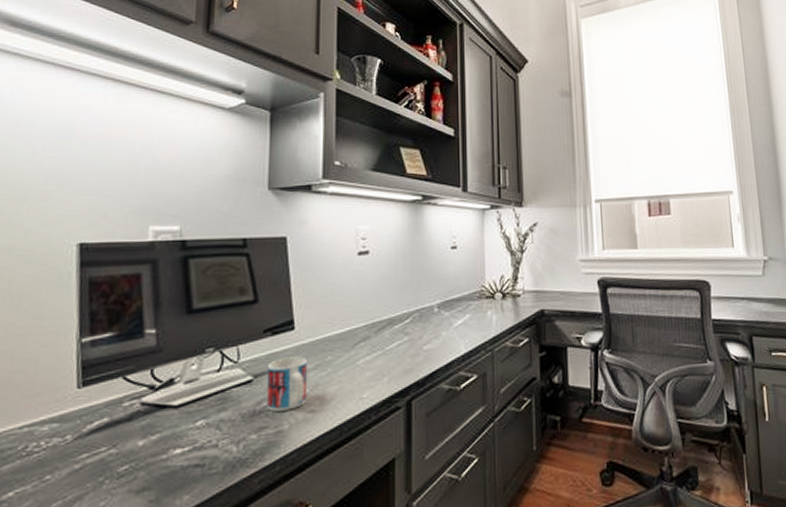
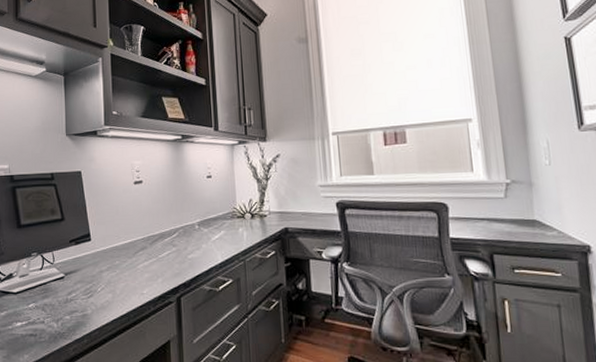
mug: present [266,356,307,412] -> none [73,261,102,300]

